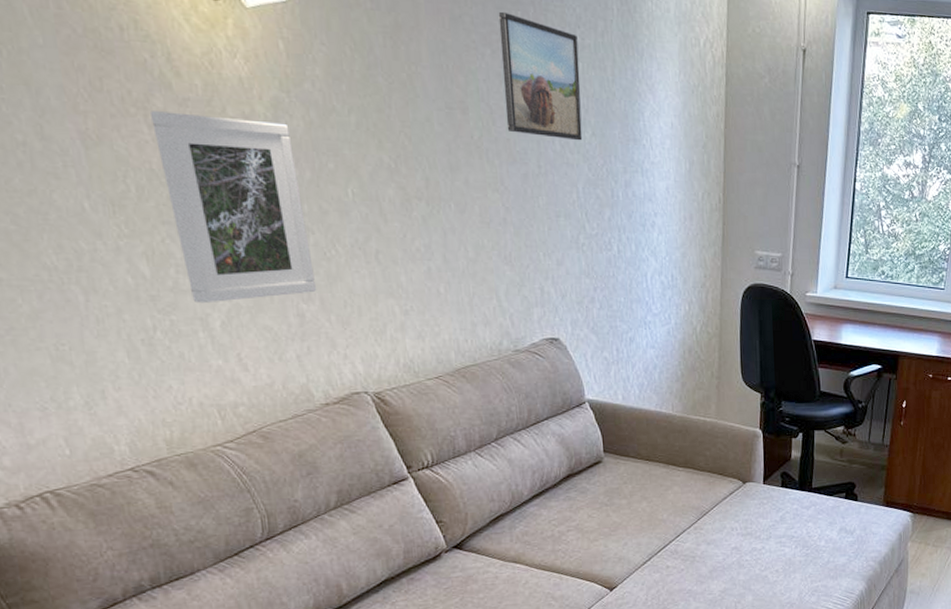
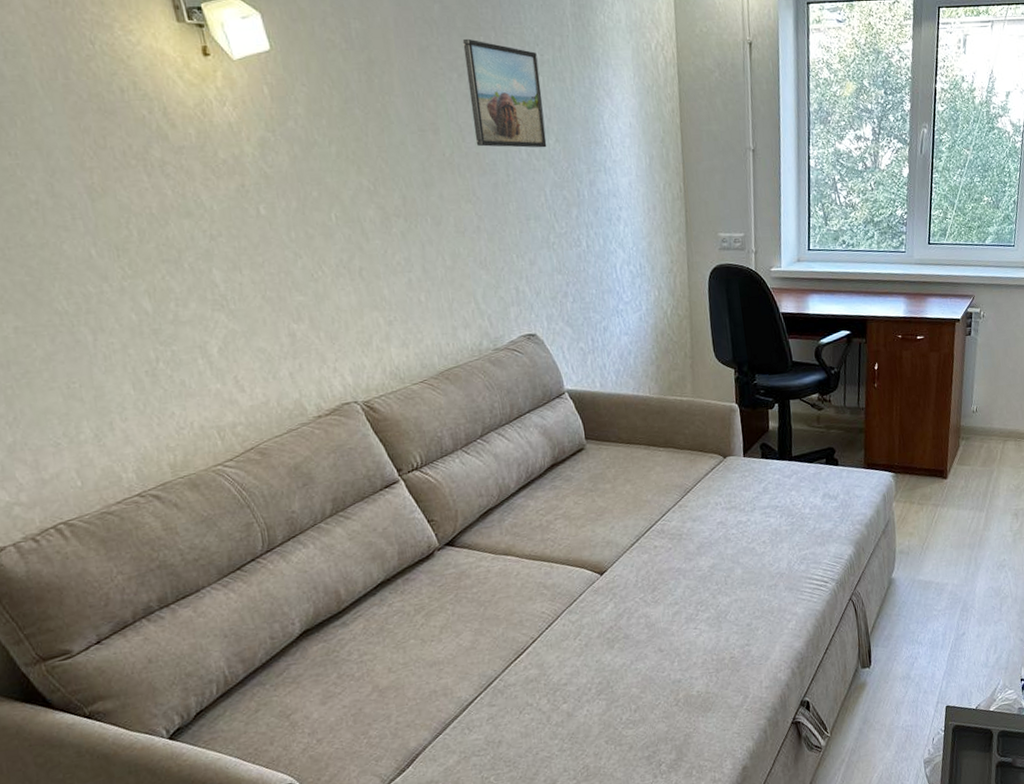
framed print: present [149,111,317,304] -> none [148,160,306,333]

